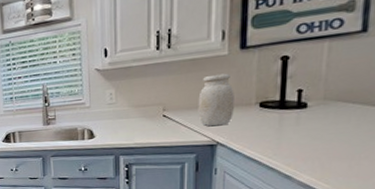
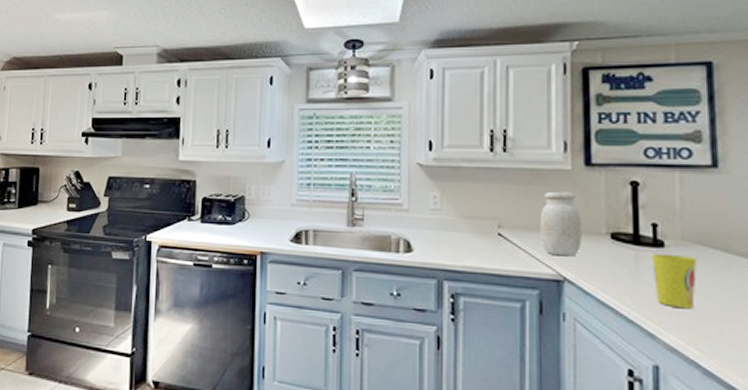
cup: none [294,112,335,155] -> present [651,253,697,309]

